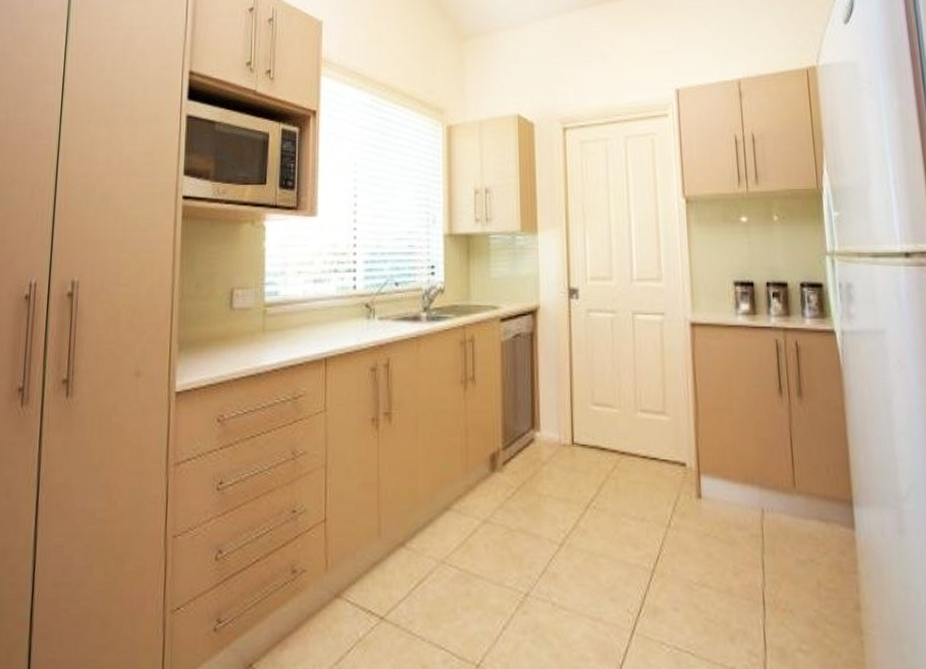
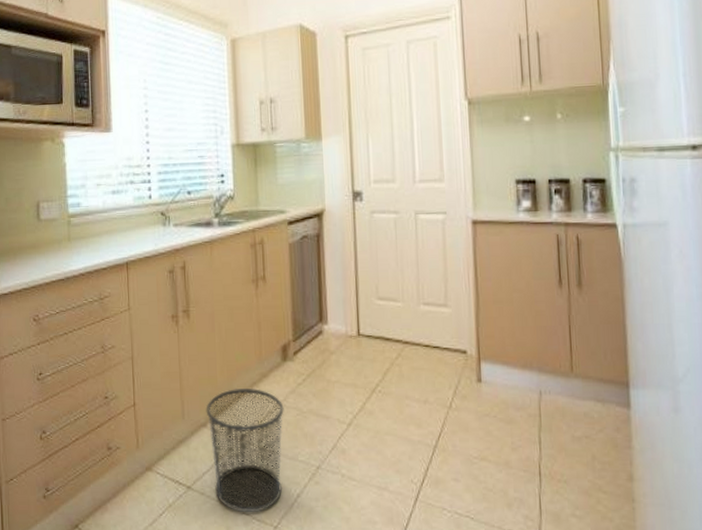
trash can: none [405,501,491,649] -> present [206,387,284,513]

